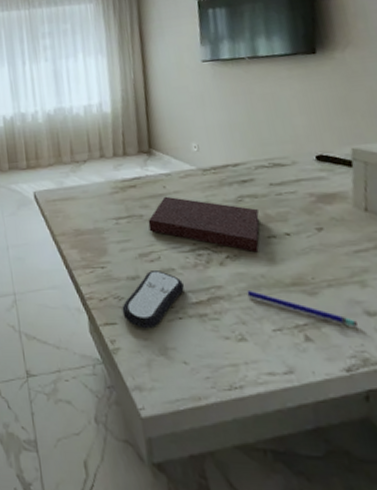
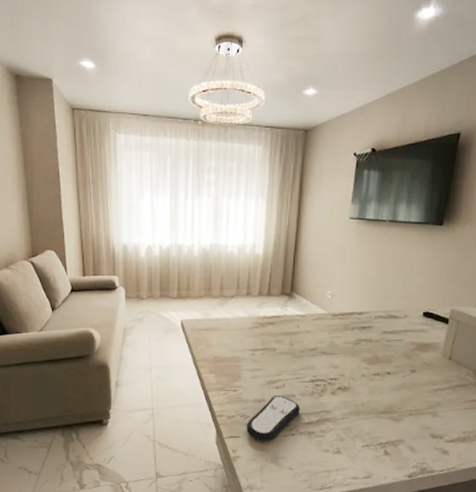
notebook: present [148,196,260,253] -> none [279,334,371,386]
pen: present [247,289,358,327] -> none [348,414,424,446]

